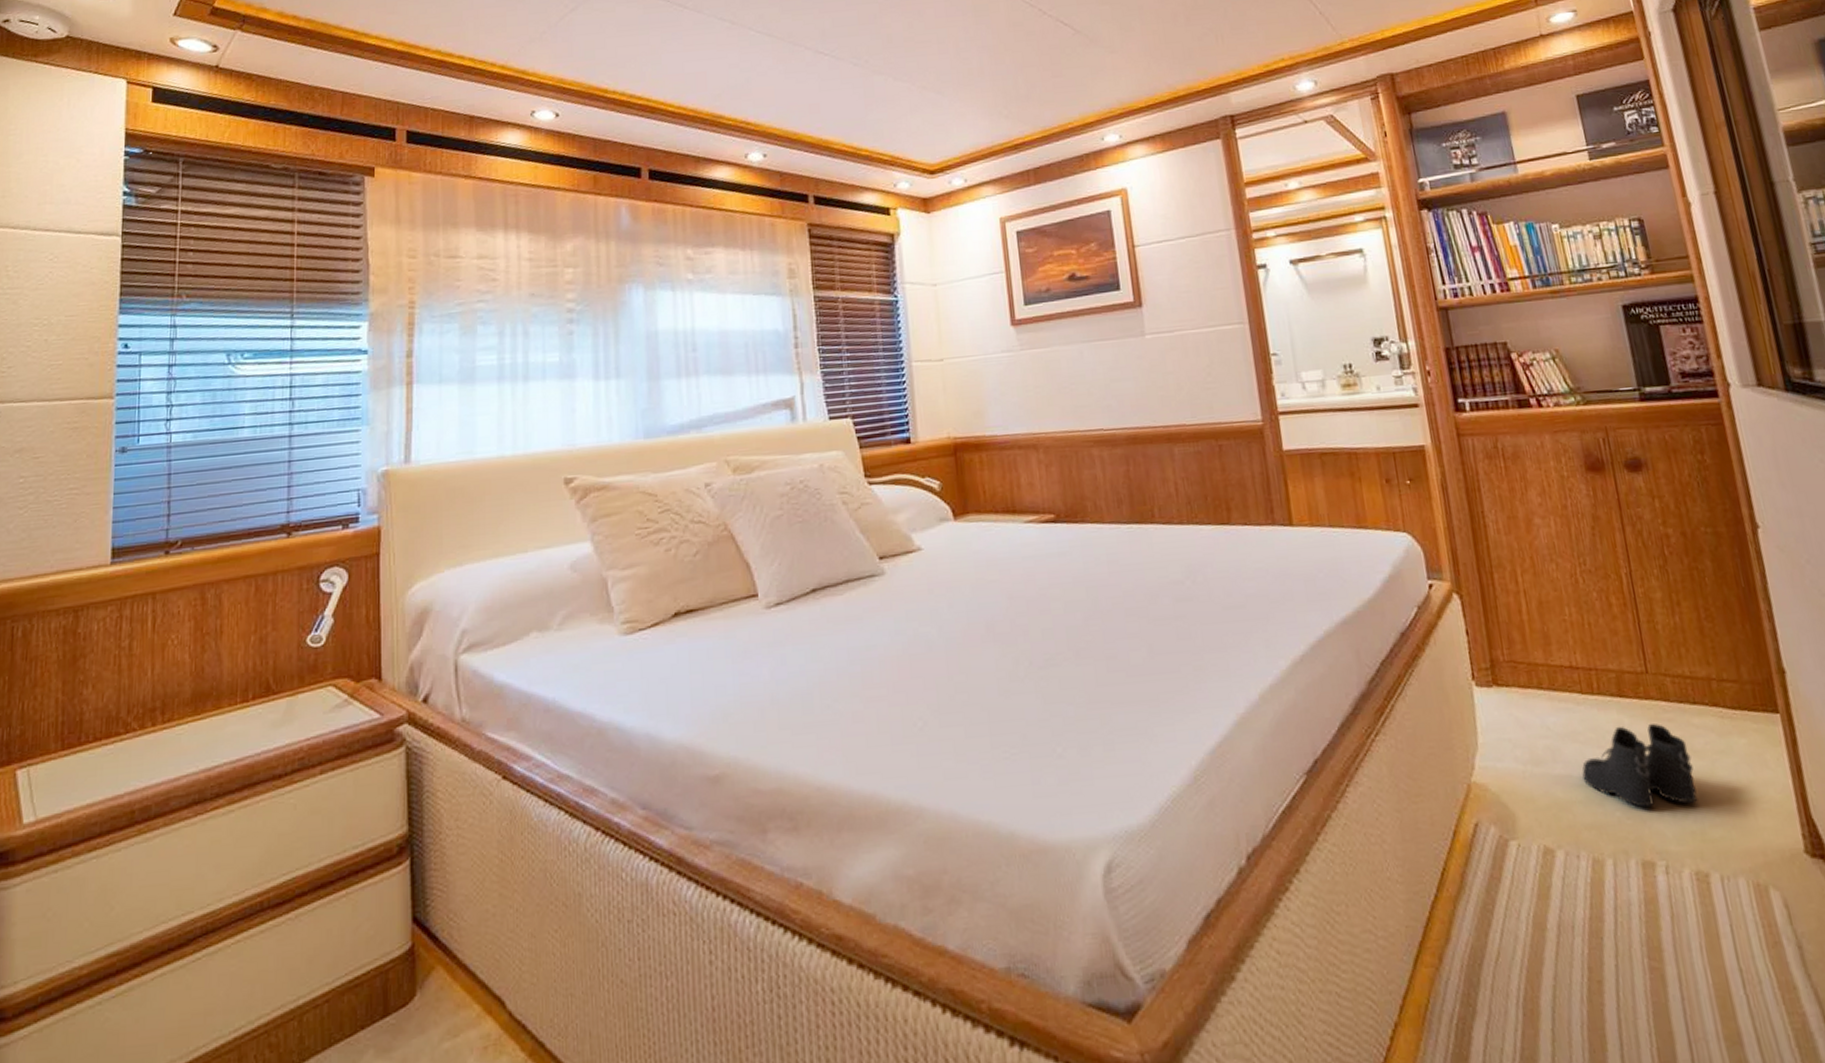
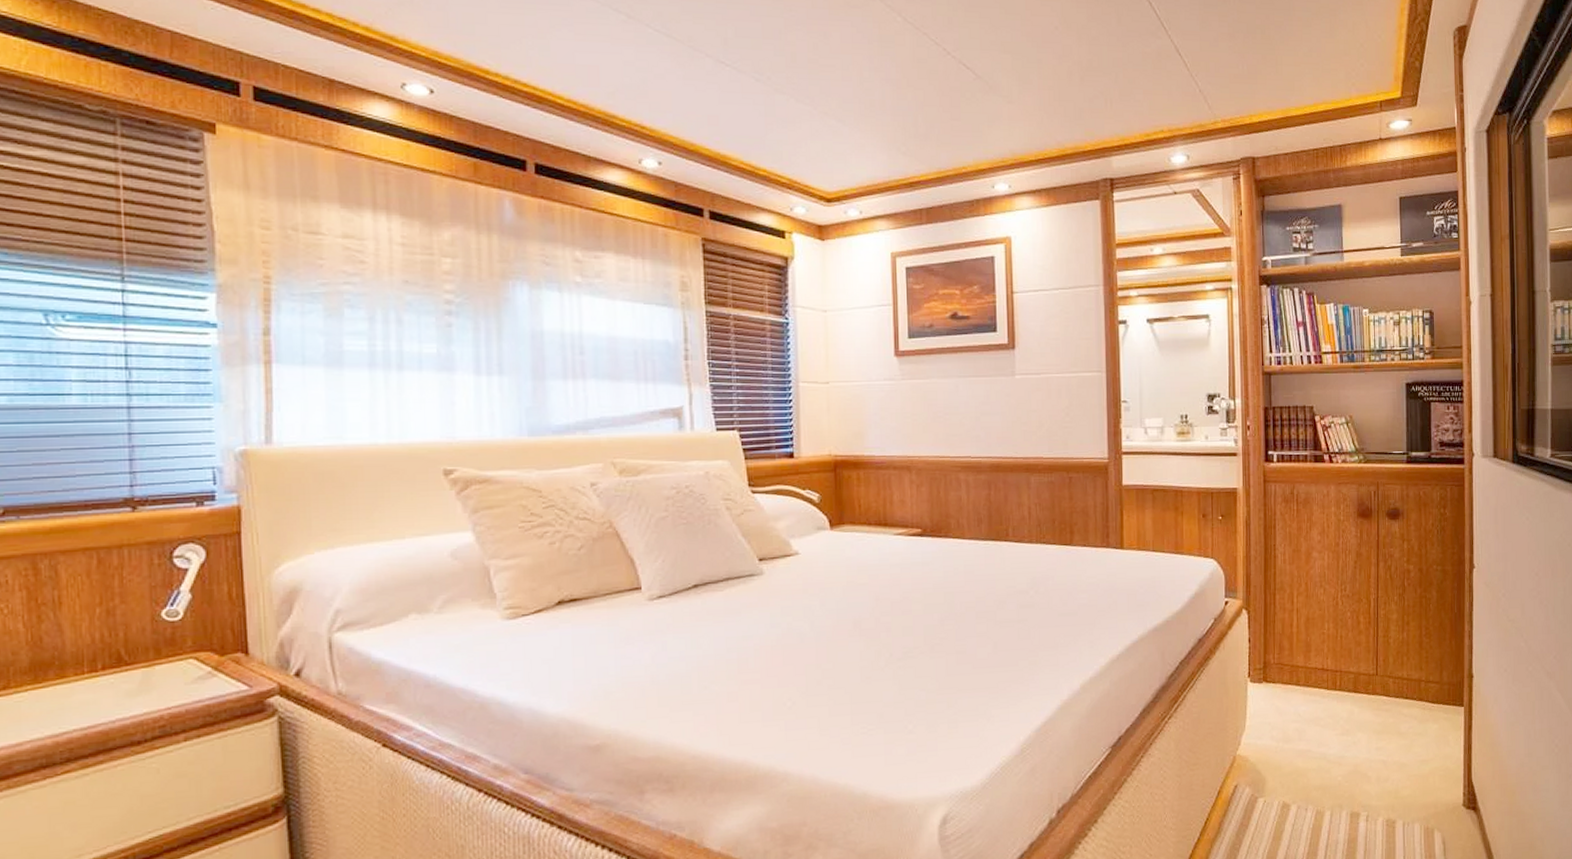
boots: present [1582,723,1698,808] -> none [1318,712,1398,774]

